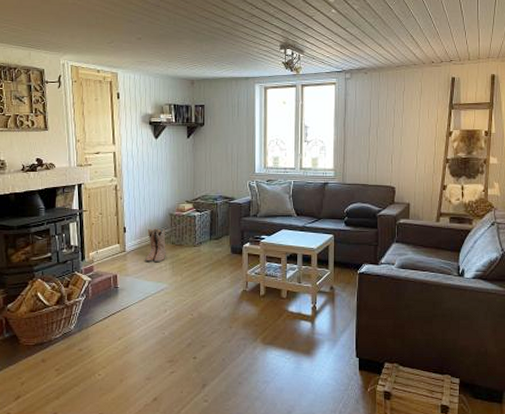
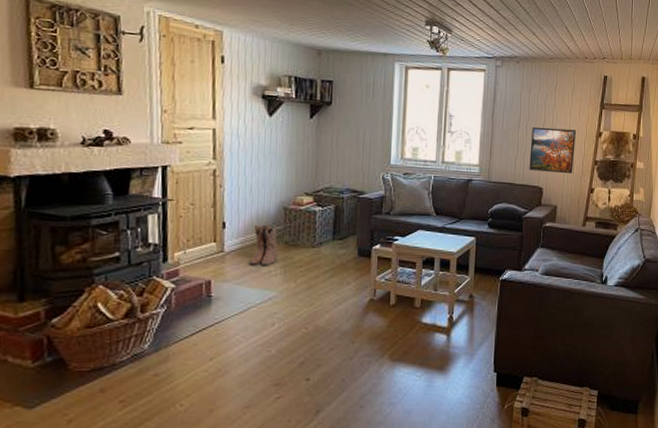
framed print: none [381,131,425,173] -> present [529,127,576,174]

